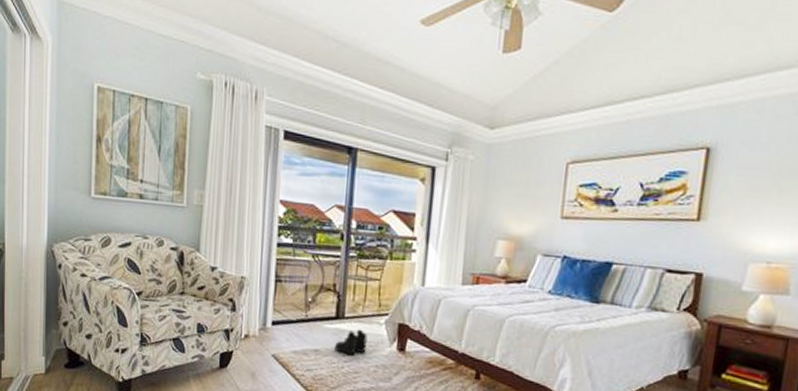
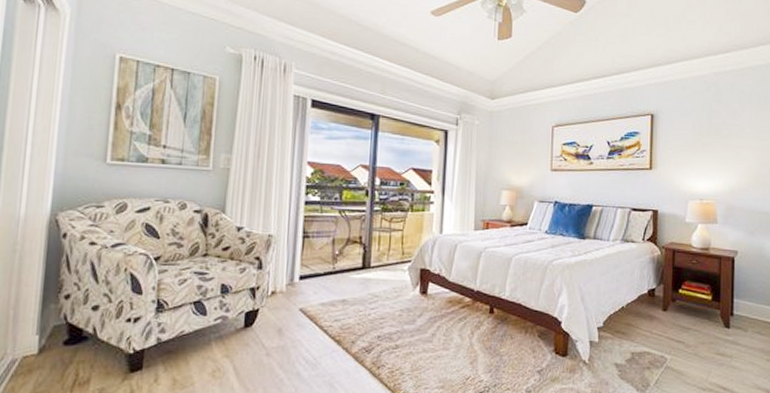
boots: present [334,328,368,356] -> none [360,276,392,303]

